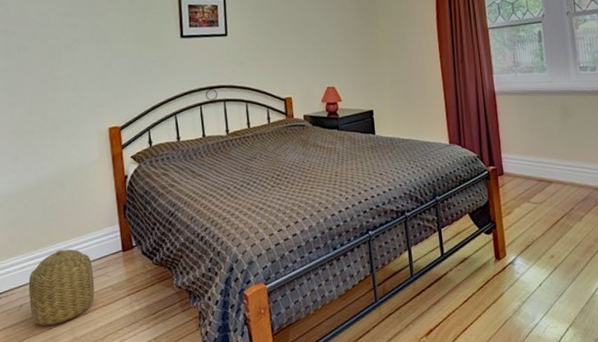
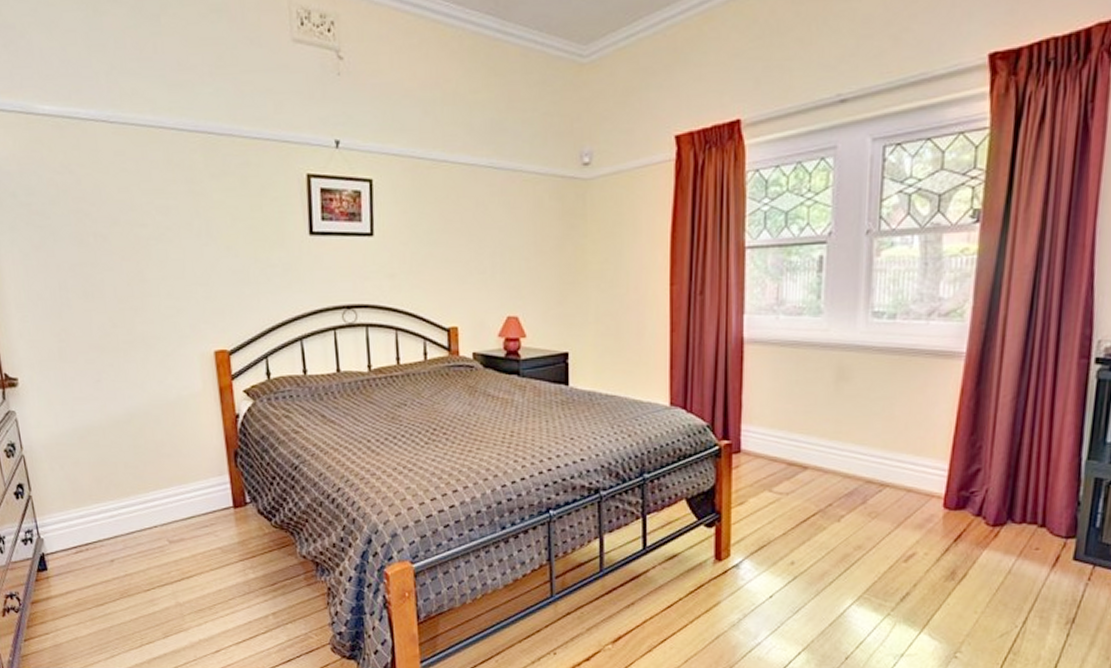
basket: present [28,249,95,326] -> none [120,499,200,586]

